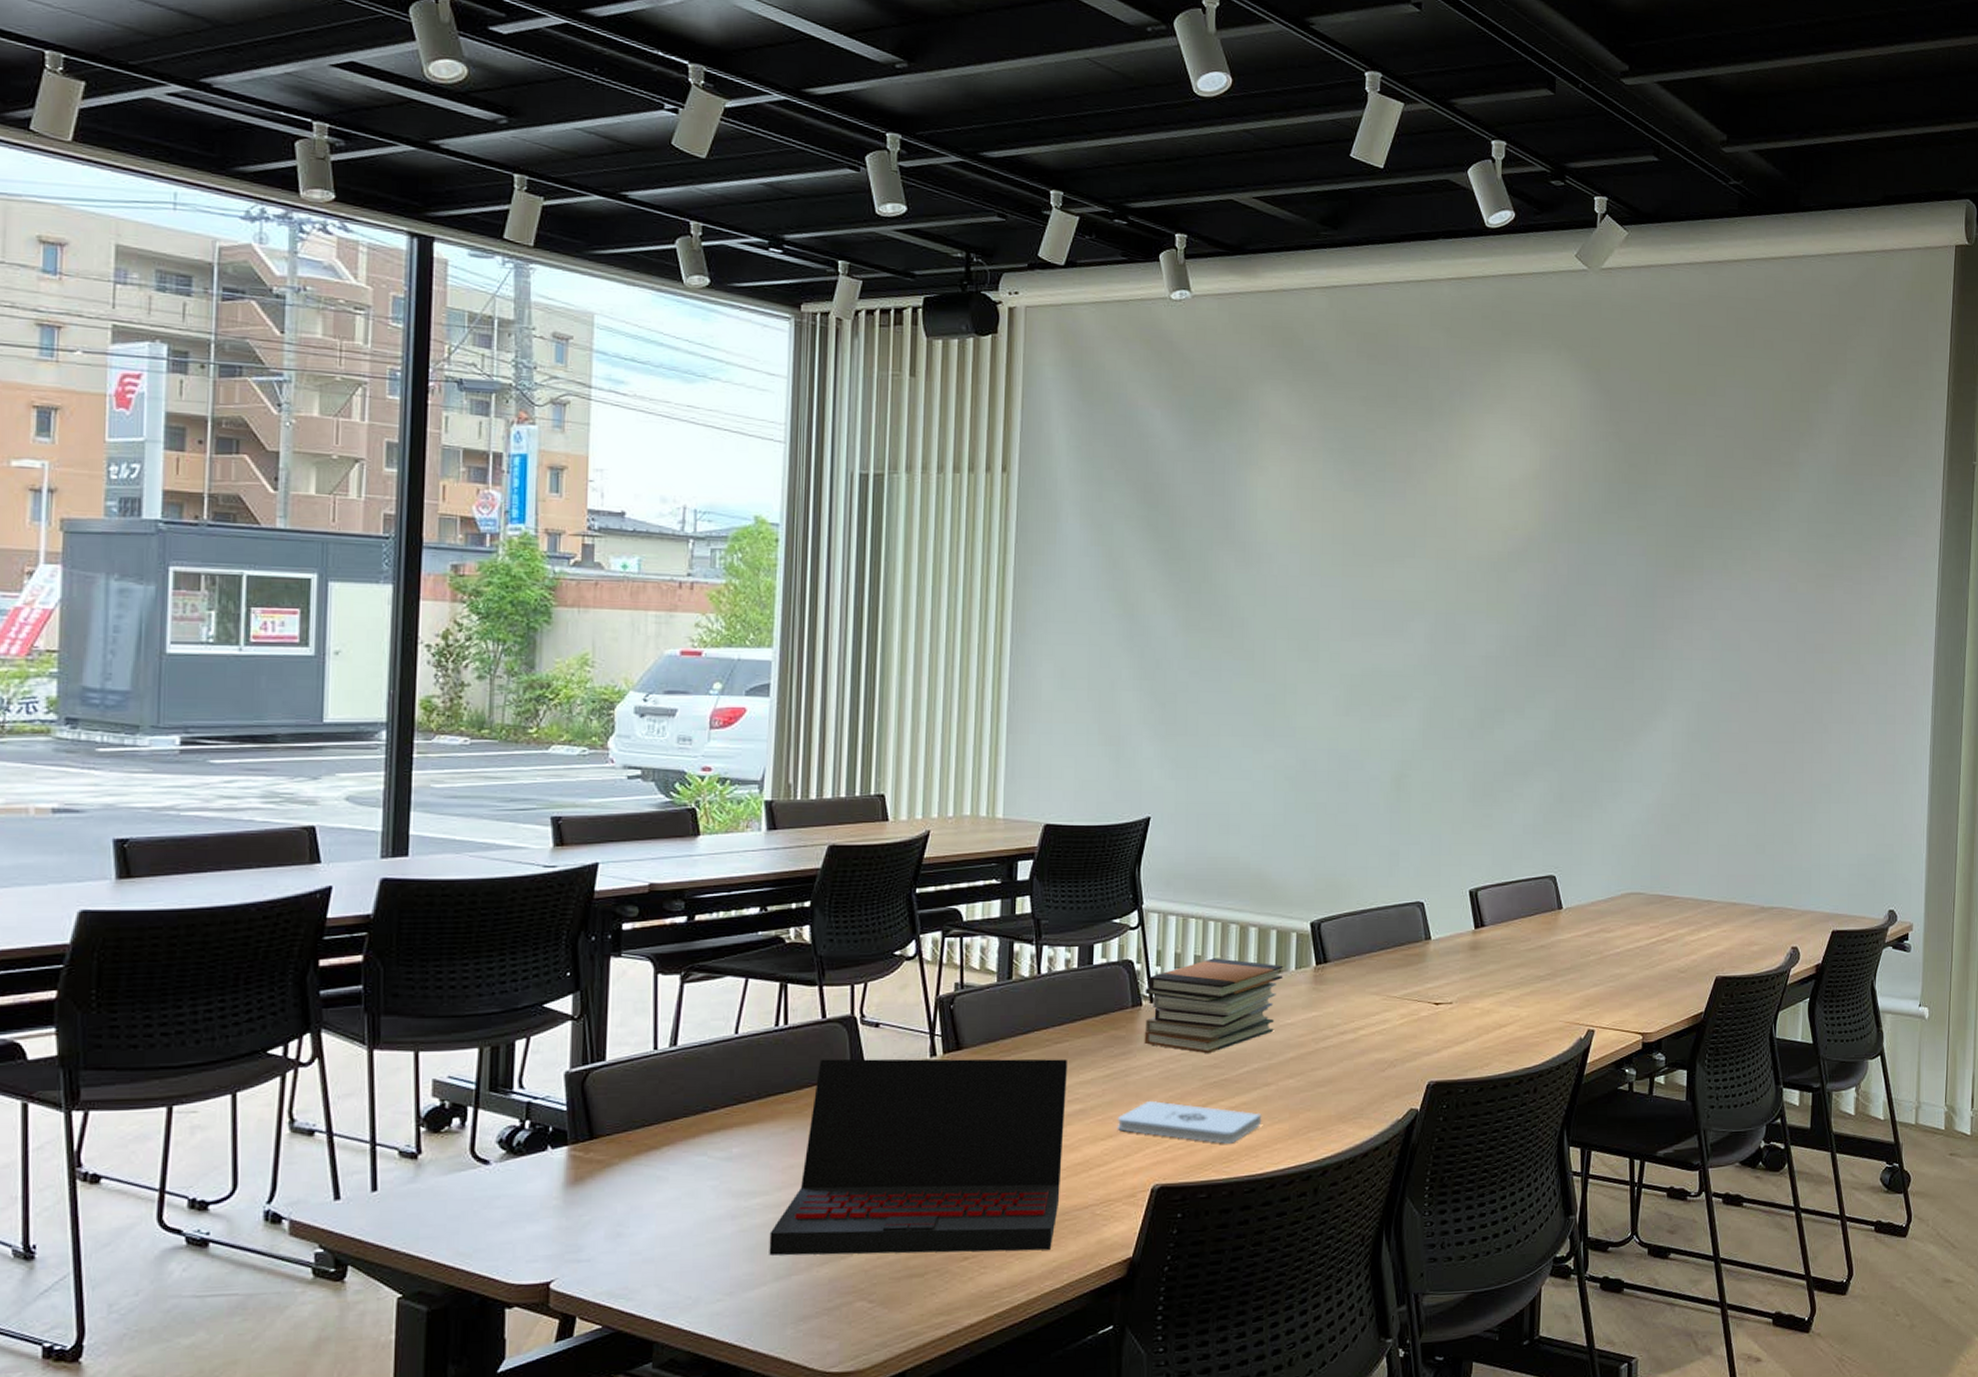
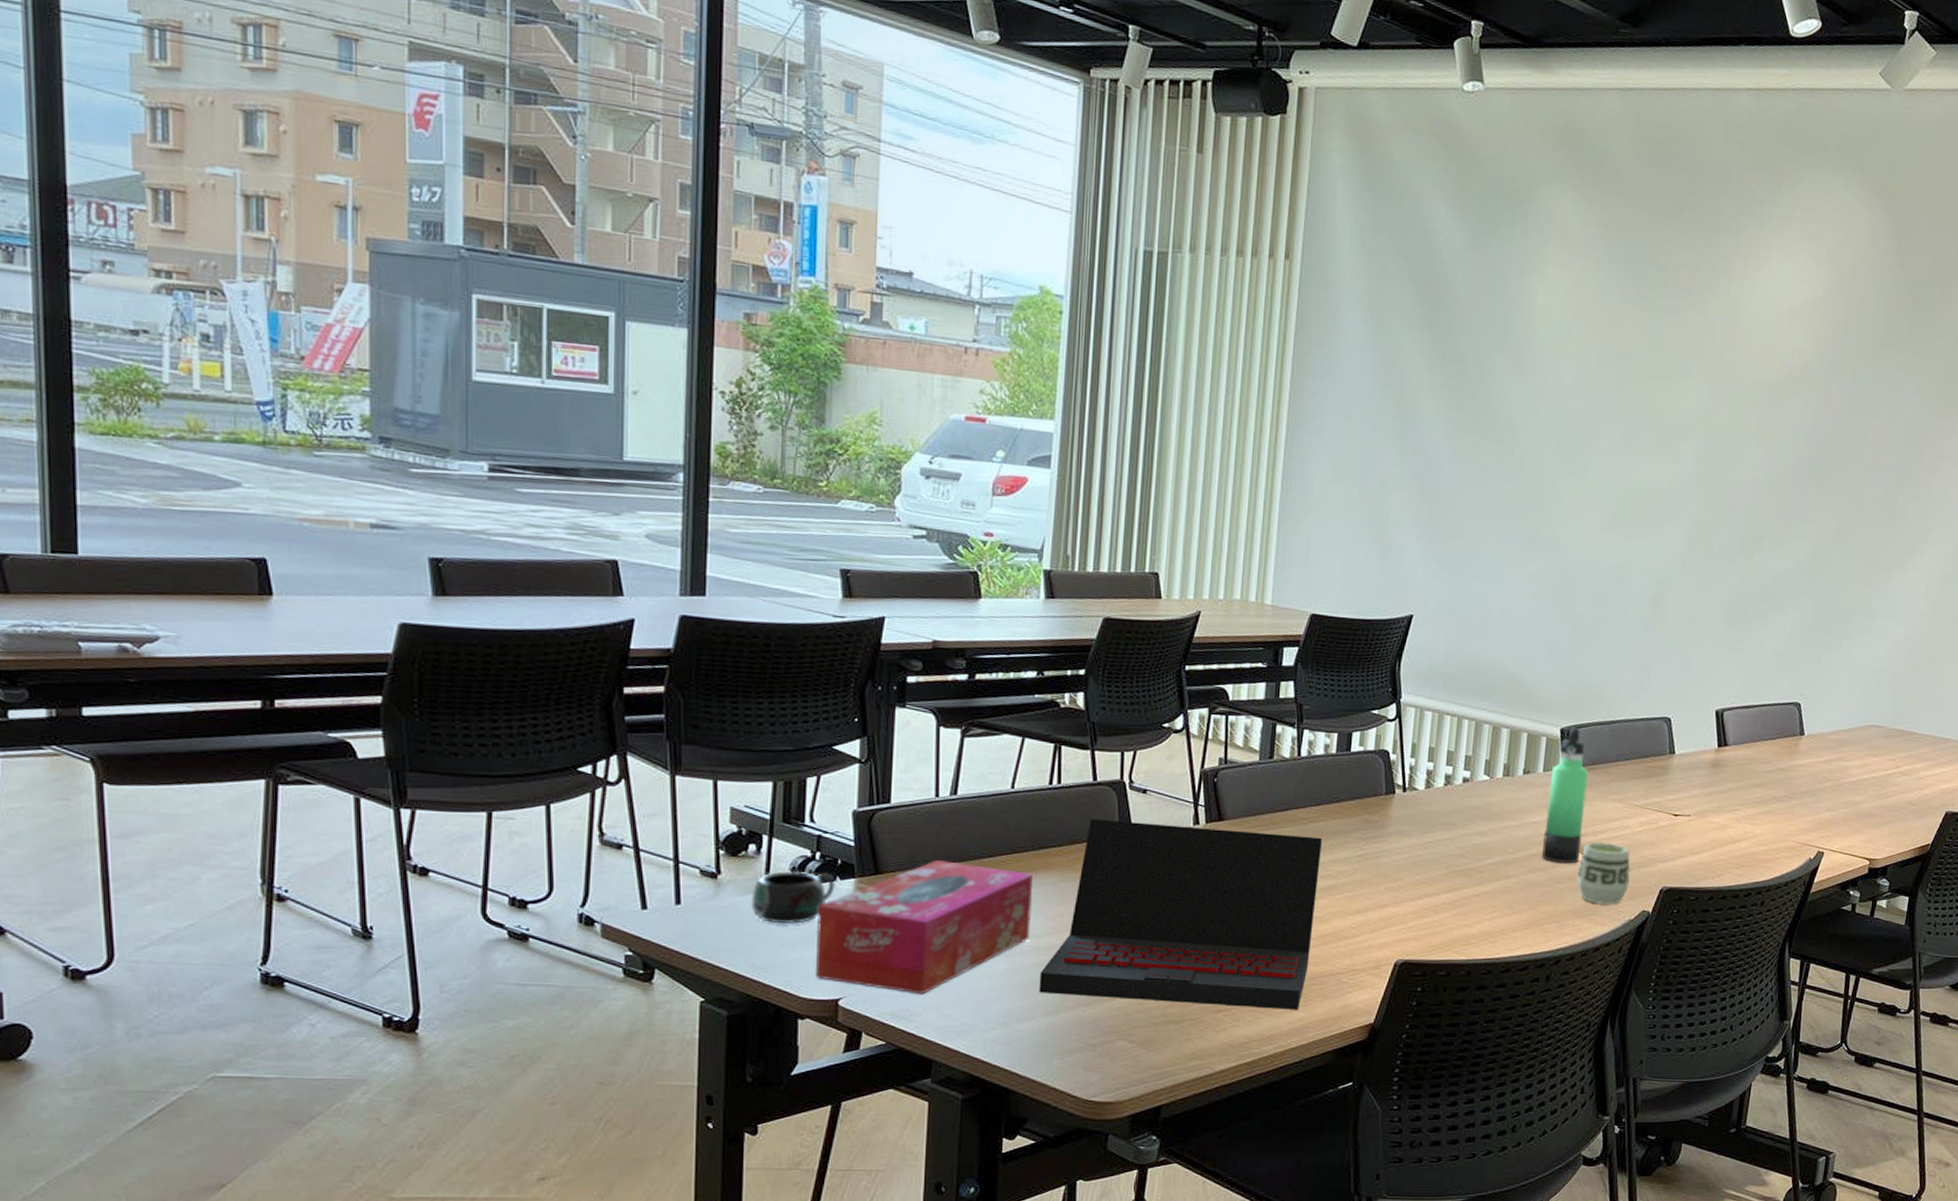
mug: none [454,1142,546,1203] -> present [751,870,835,924]
tissue box: none [524,1117,760,1269] -> present [815,859,1033,995]
notepad: present [1117,1100,1262,1144] -> none [1365,882,1502,928]
book stack: present [1144,958,1284,1054] -> none [1395,754,1532,844]
thermos bottle: none [1300,920,1342,1065] -> present [1542,727,1588,864]
cup: none [1339,1039,1394,1106] -> present [1576,842,1630,906]

